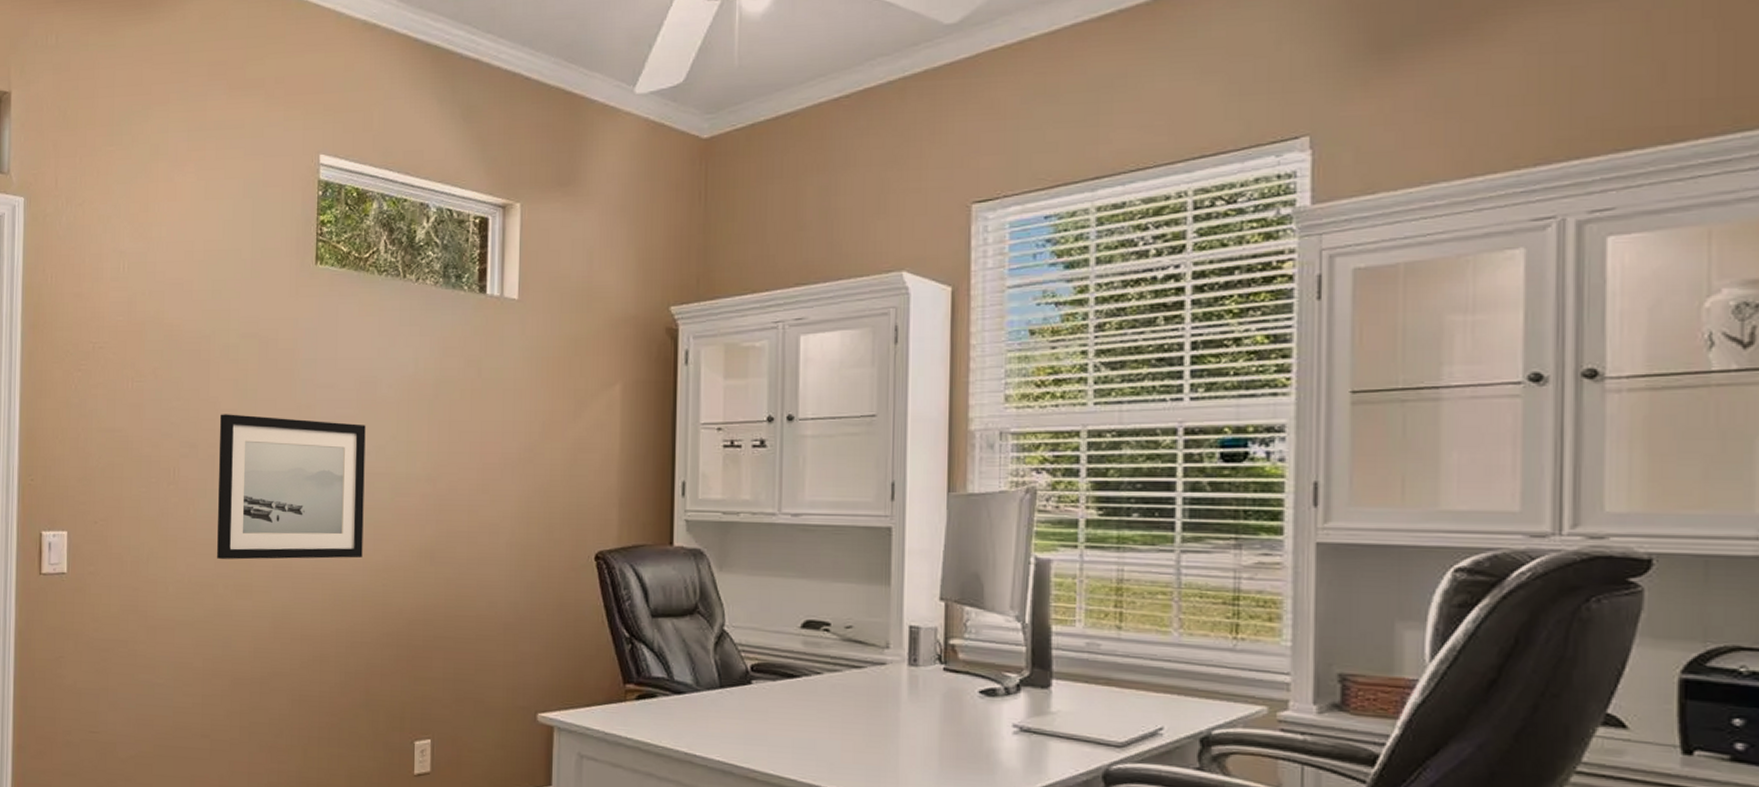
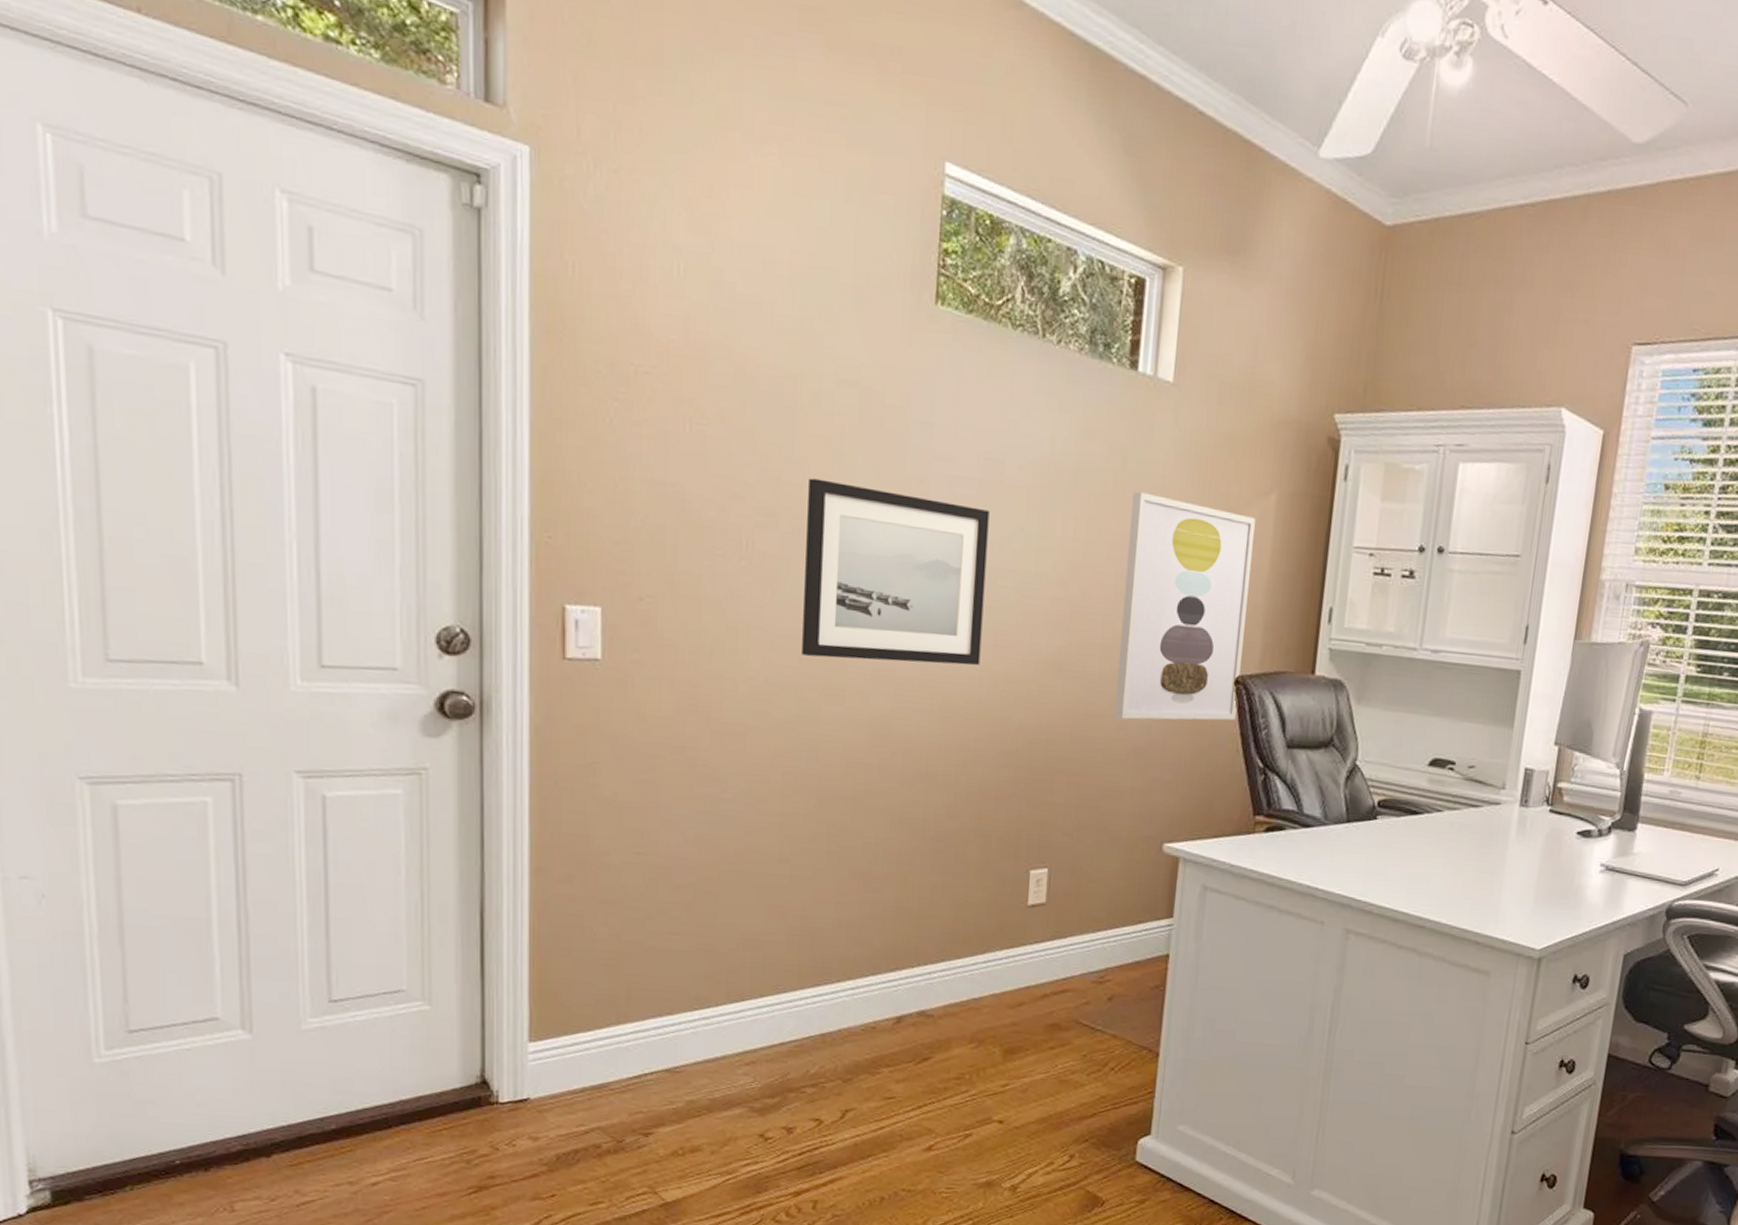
wall art: none [483,395,603,598] -> present [1114,491,1255,721]

